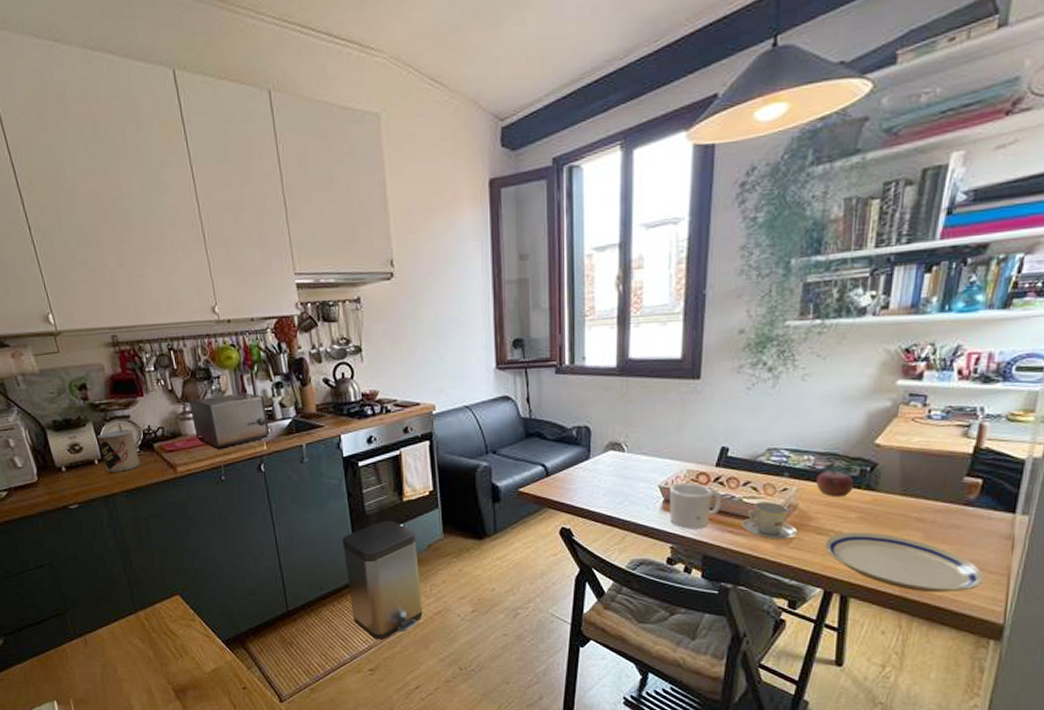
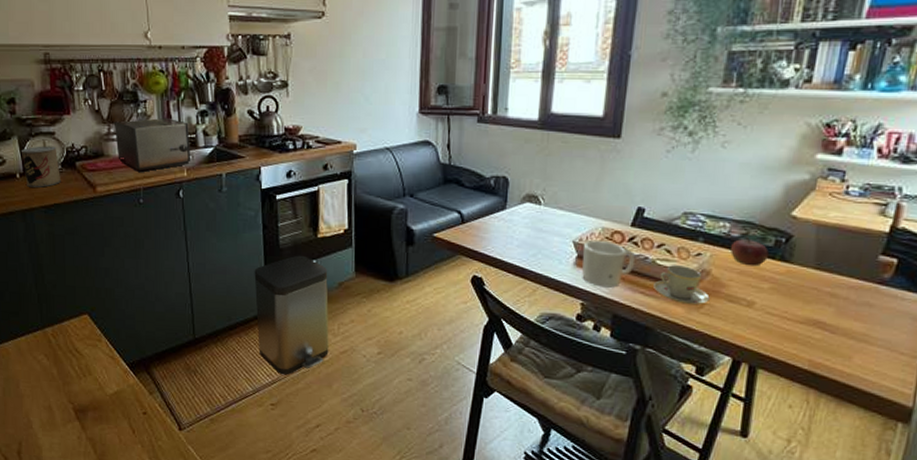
plate: present [824,532,984,593] -> none [735,302,895,371]

